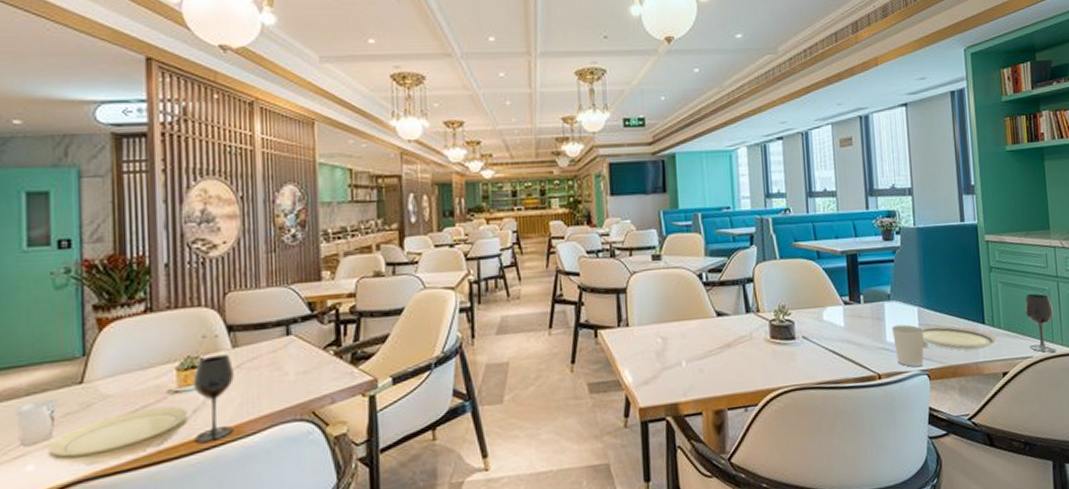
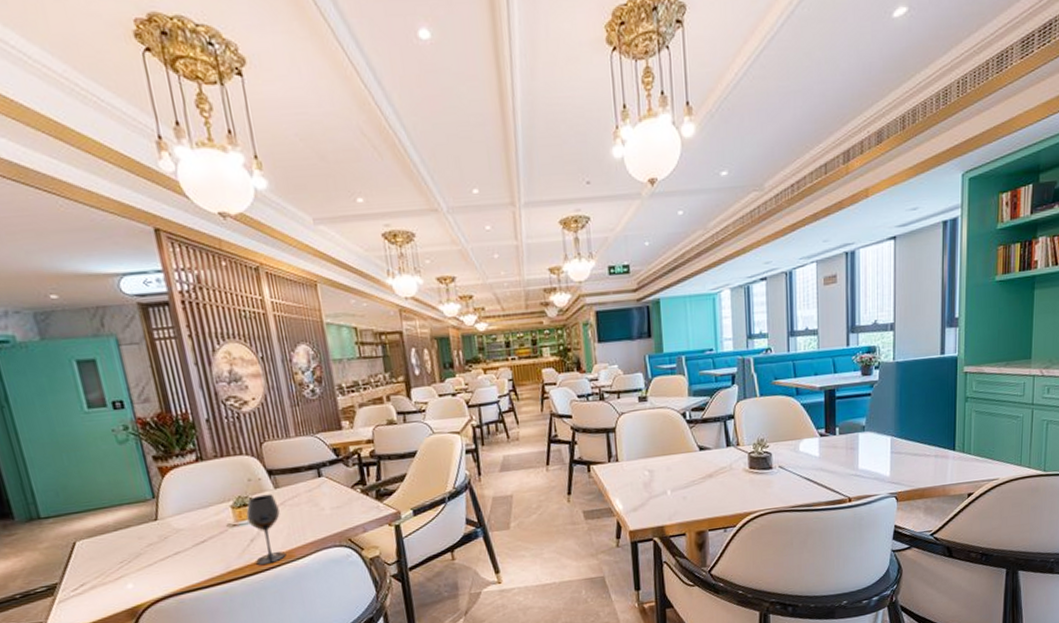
cup: present [16,399,58,446] -> none [109,533,143,569]
plate: present [48,406,189,466] -> none [140,536,249,584]
cup: present [892,324,928,368] -> none [865,453,898,491]
plate: present [920,325,997,351] -> none [892,453,966,475]
wine glass: present [1024,293,1056,353] -> none [996,421,1025,476]

